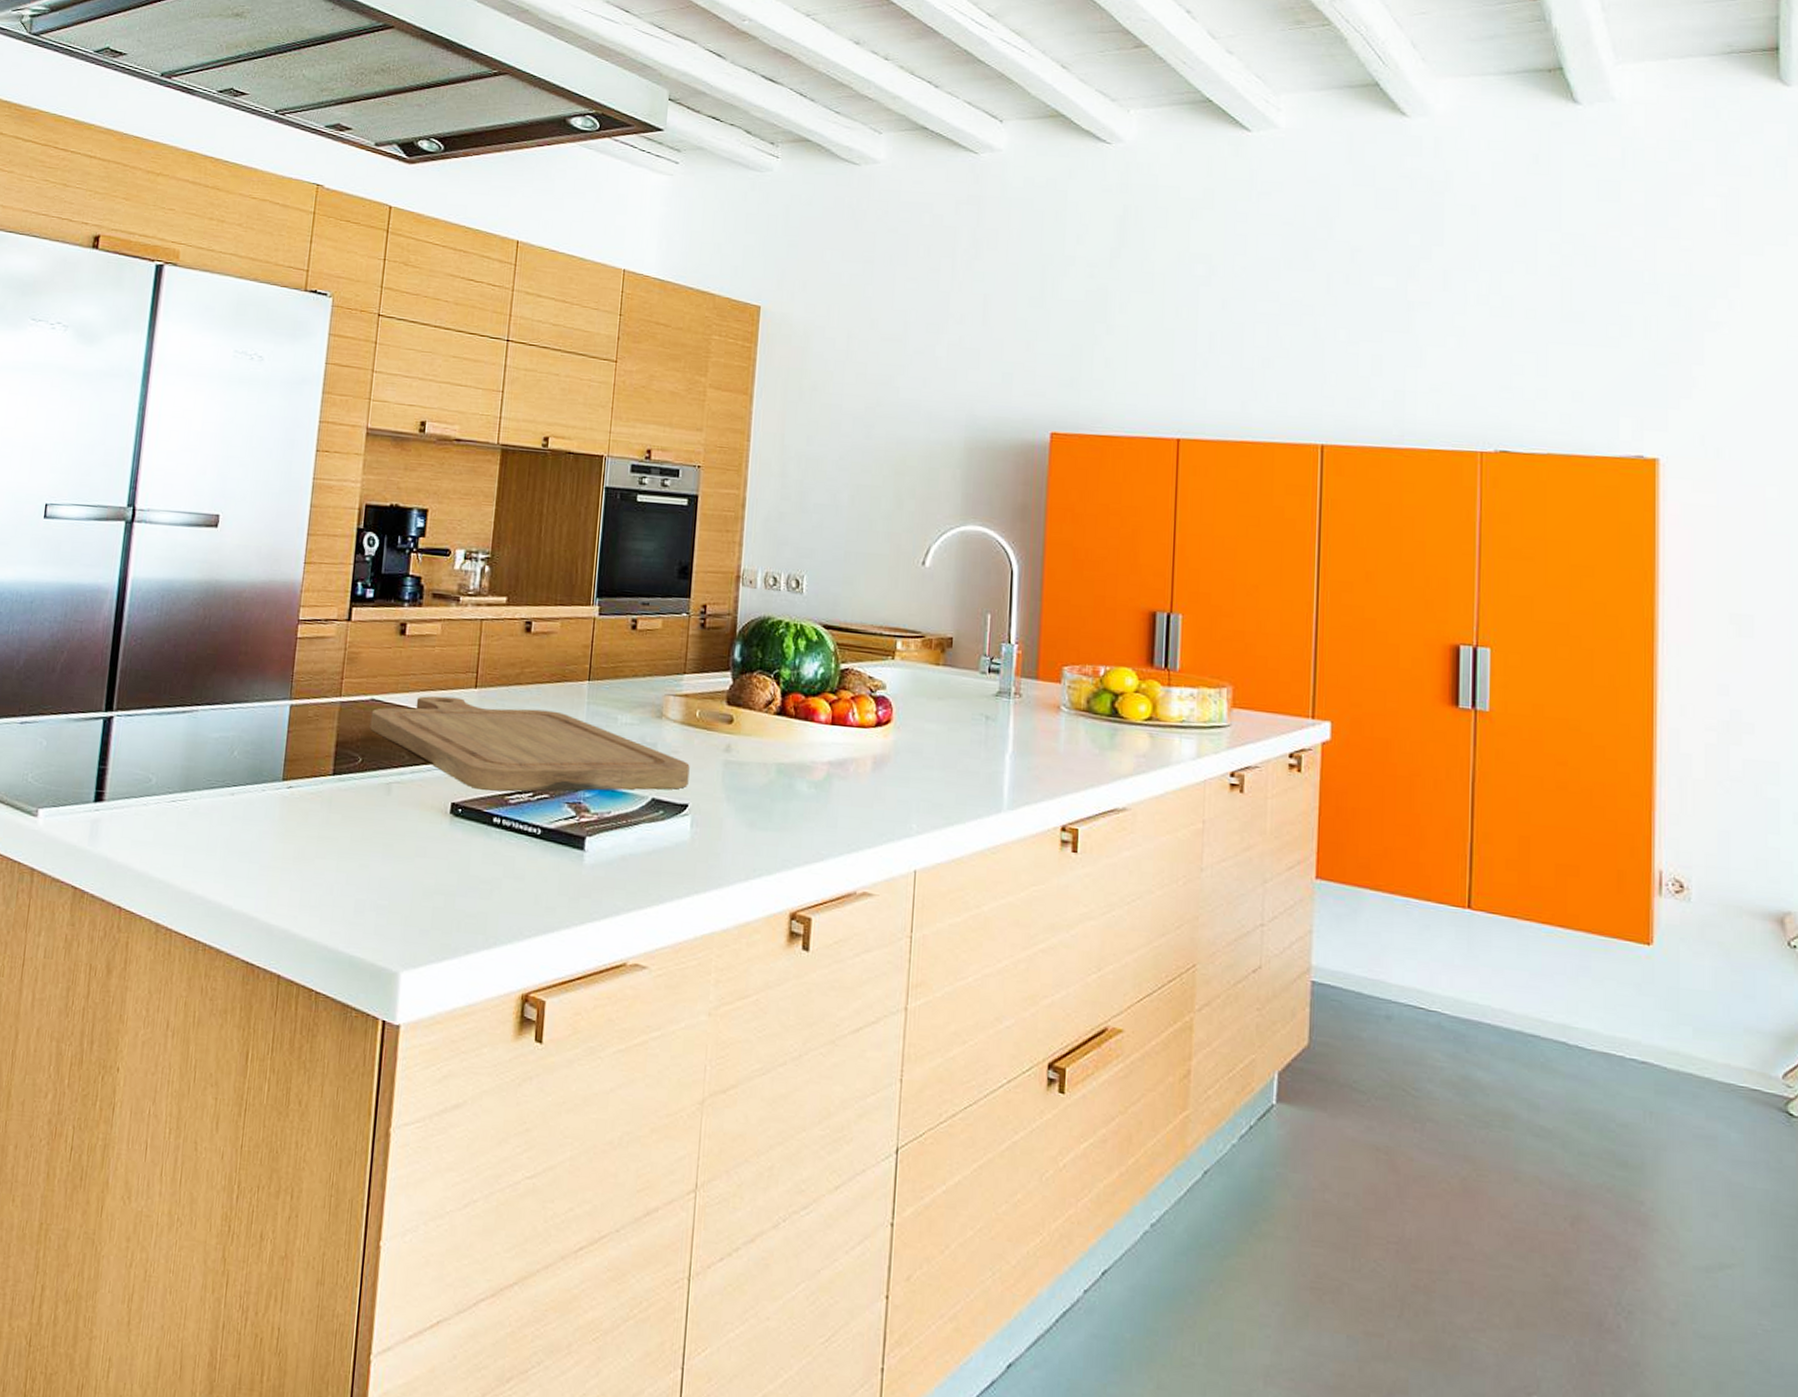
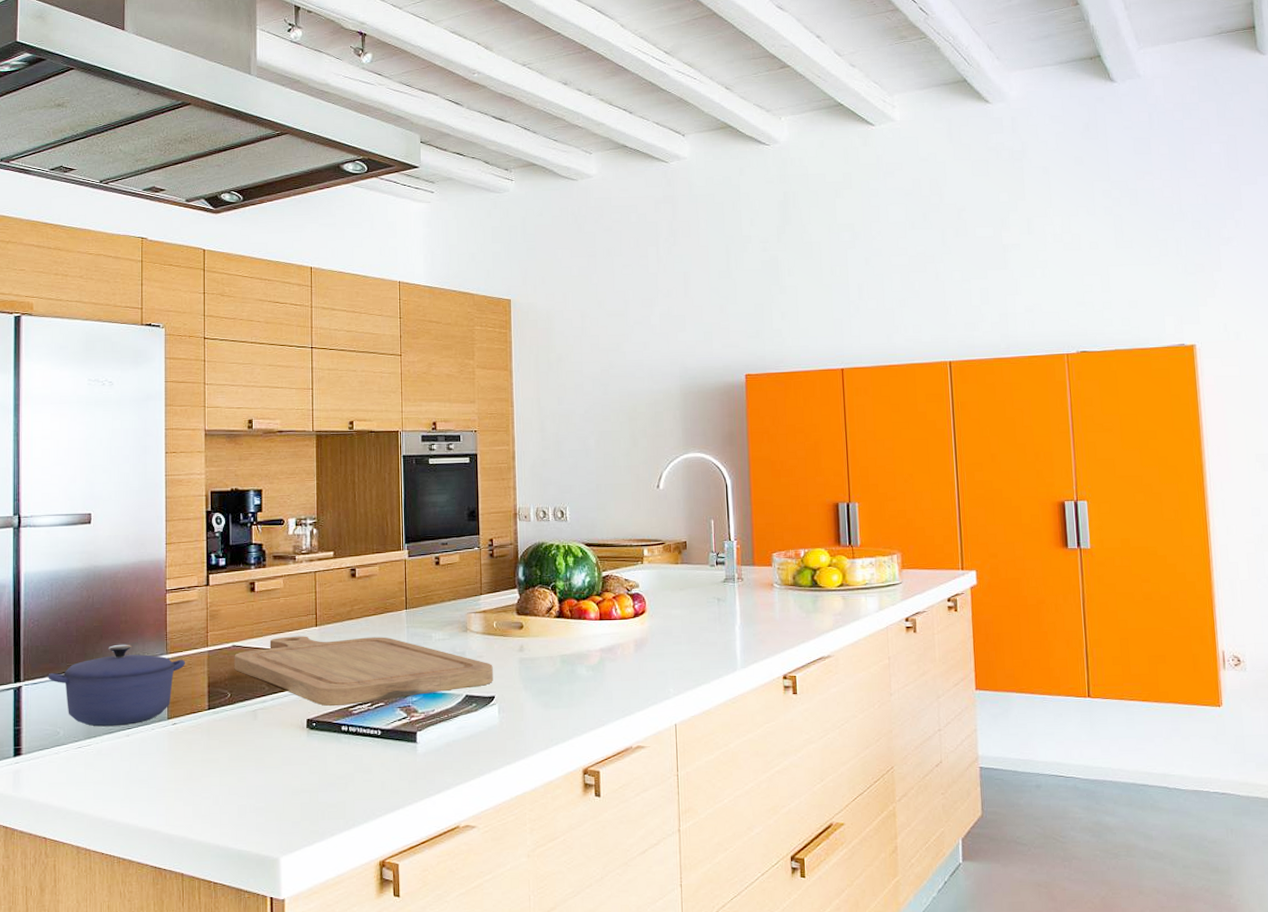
cooking pot: none [145,679,312,781] -> present [48,644,186,727]

